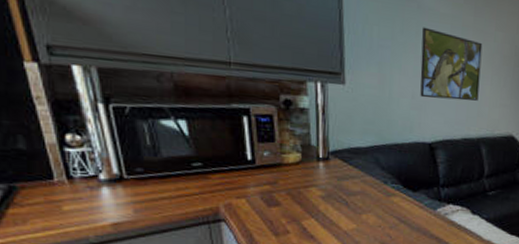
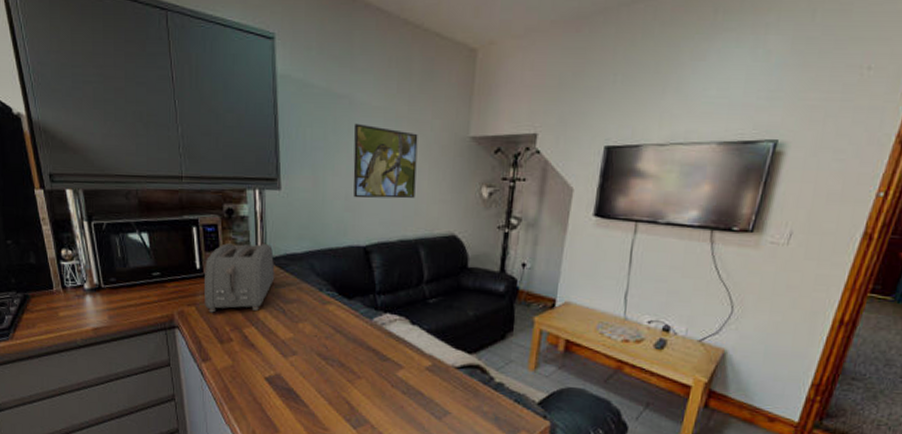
toaster: none [257,135,338,205] -> present [205,243,275,313]

